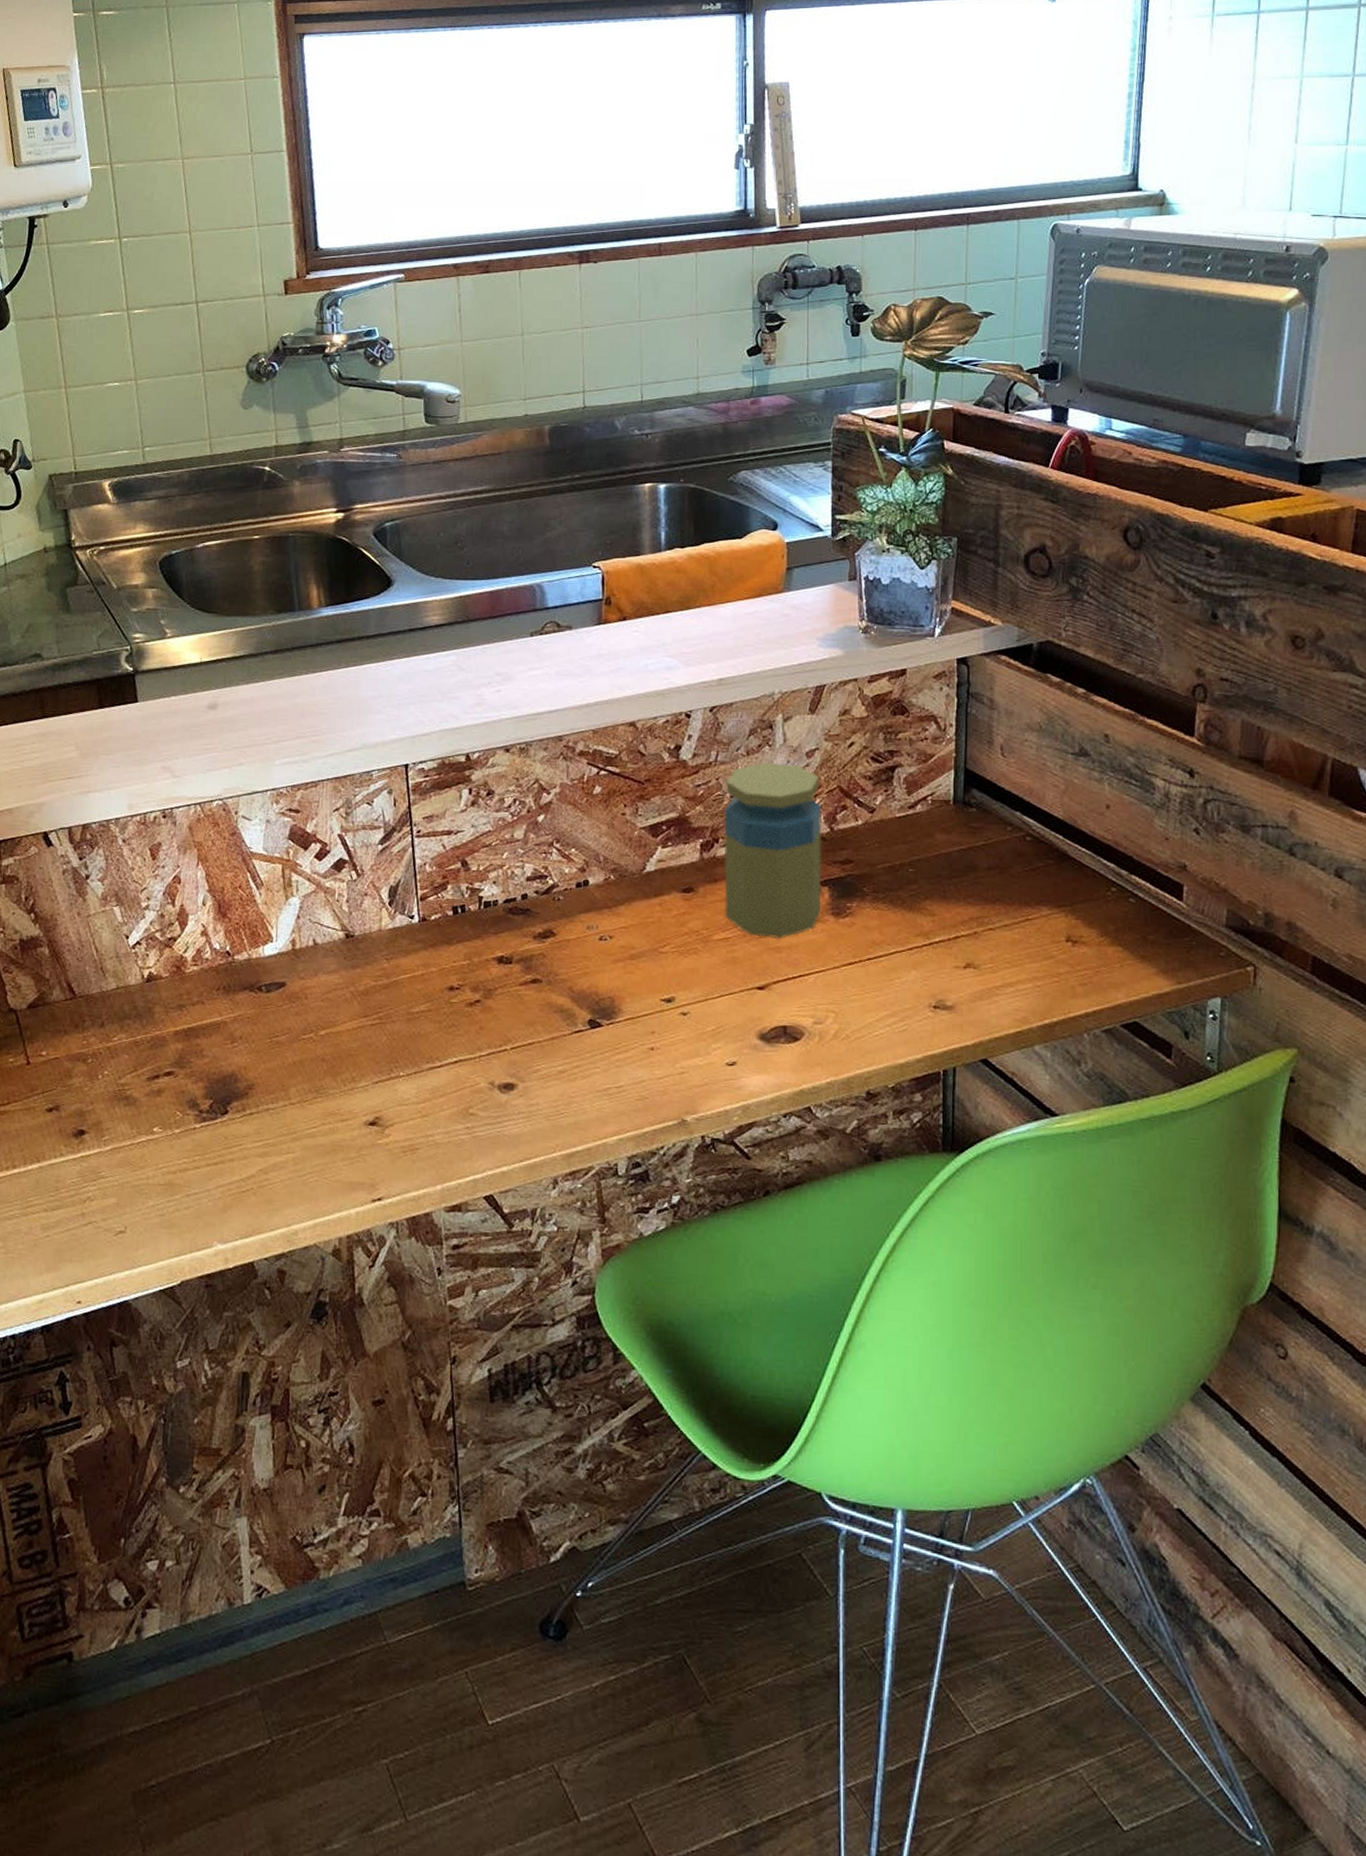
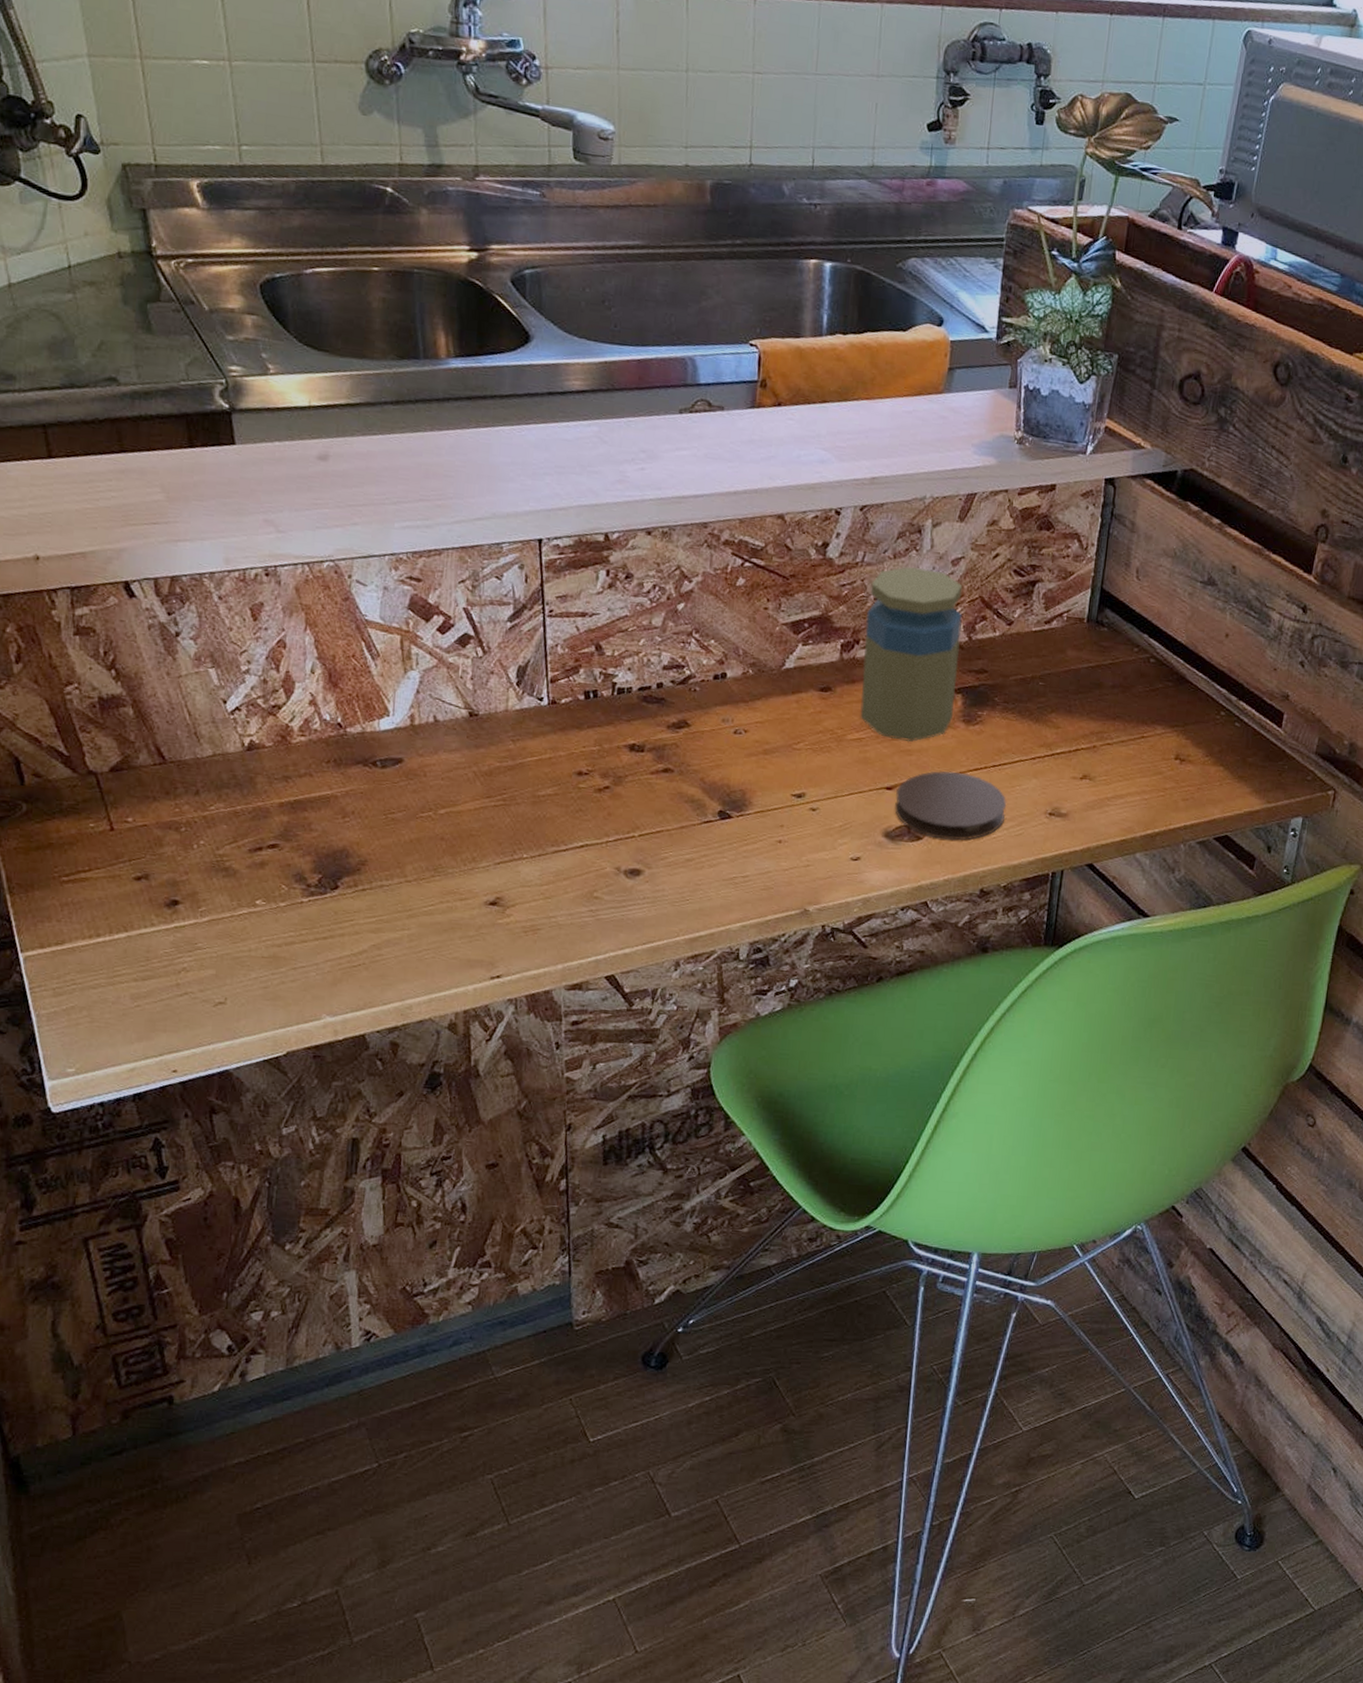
coaster: none [768,967,887,1040] -> present [895,771,1007,841]

